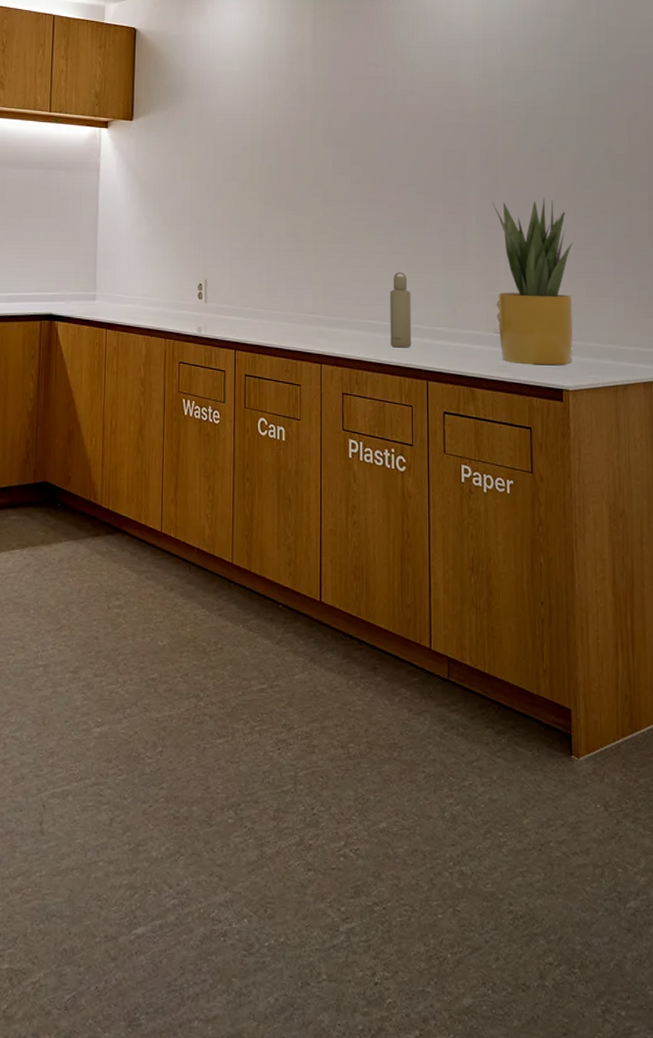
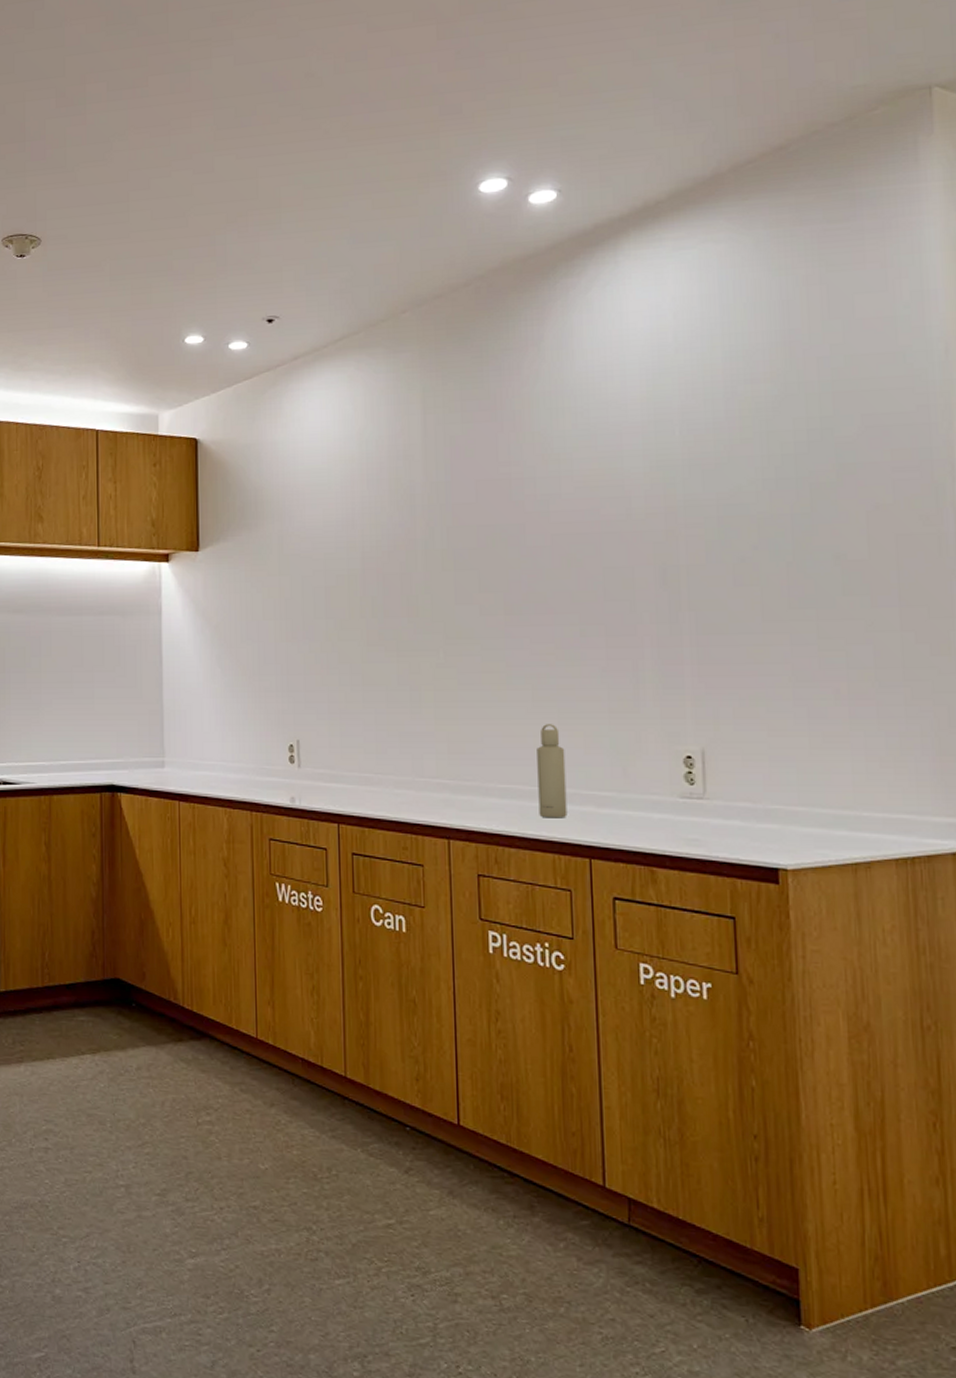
planter: present [492,198,574,366] -> none [673,623,792,838]

